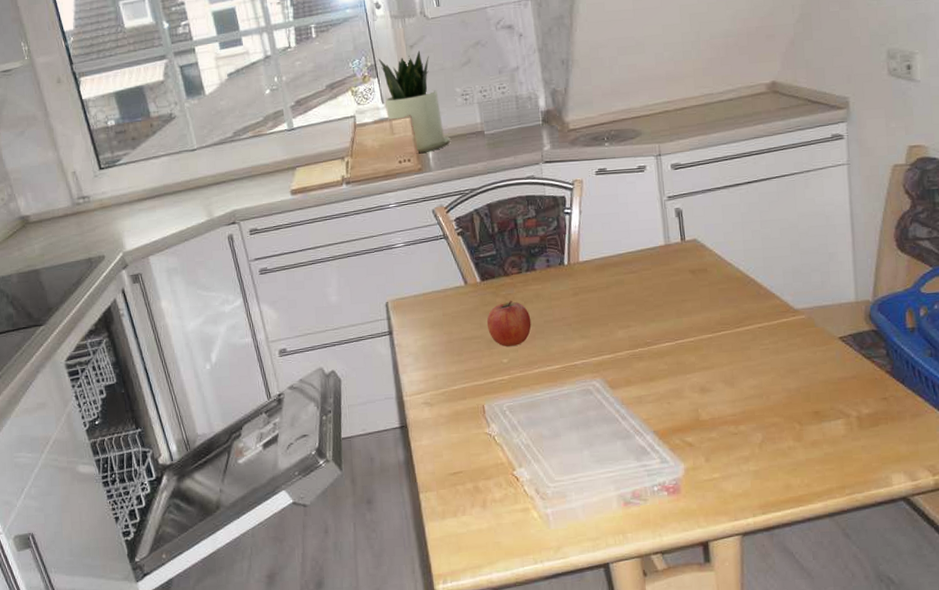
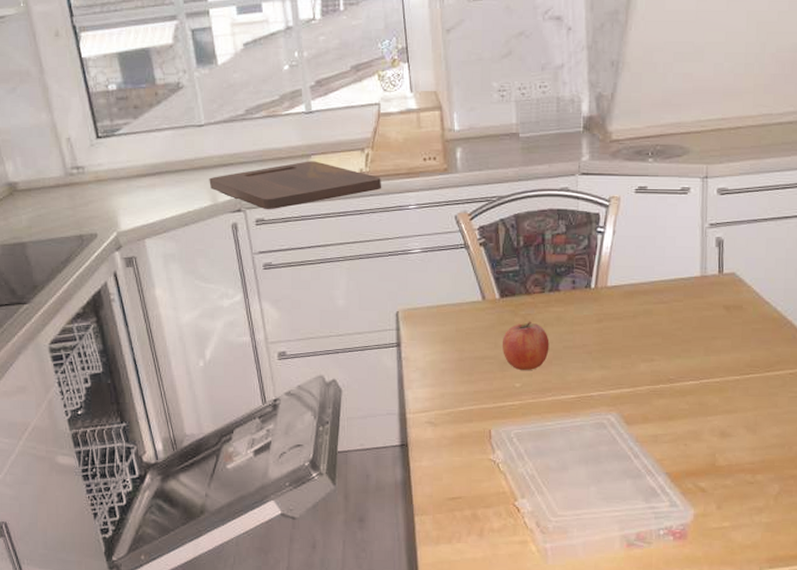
cutting board: none [204,172,363,221] -> present [209,161,382,210]
planter: present [378,50,451,154] -> none [410,36,482,152]

